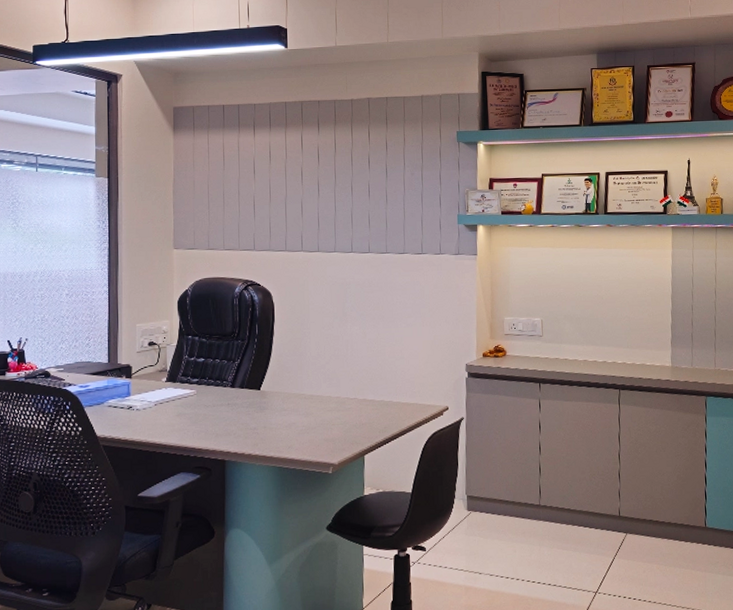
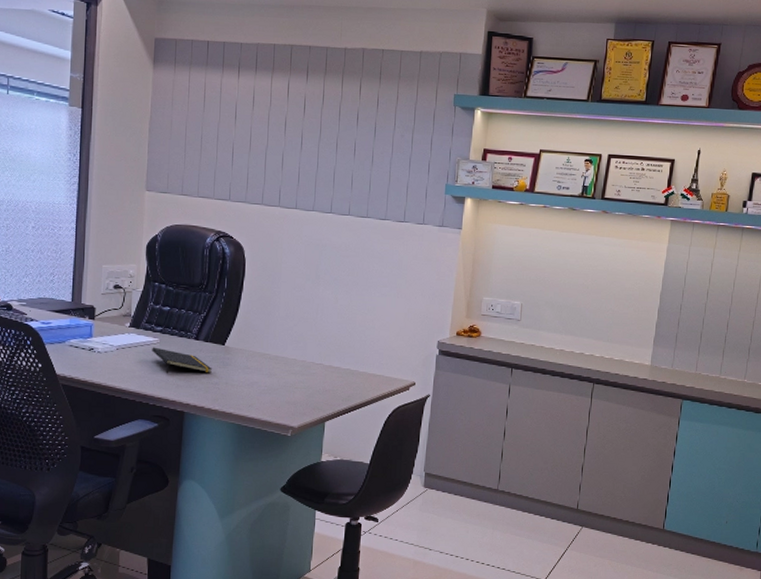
notepad: none [189,399,249,424] -> present [152,347,212,374]

